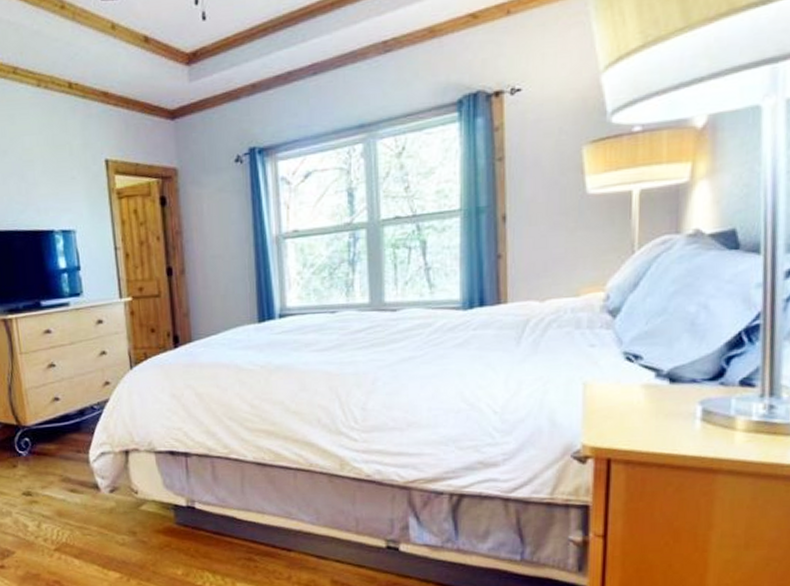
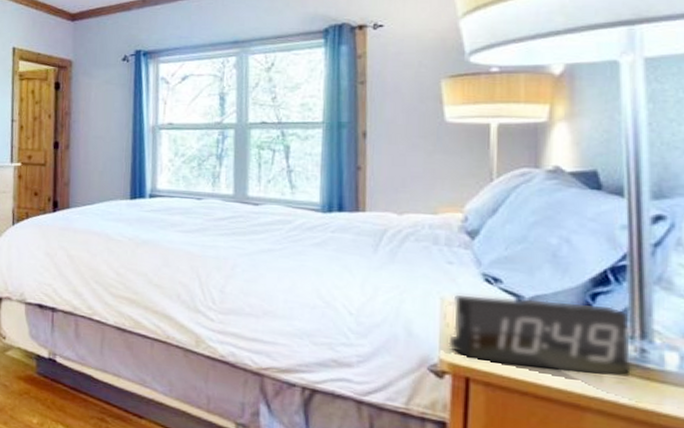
alarm clock: none [591,366,762,443] -> present [448,293,632,377]

